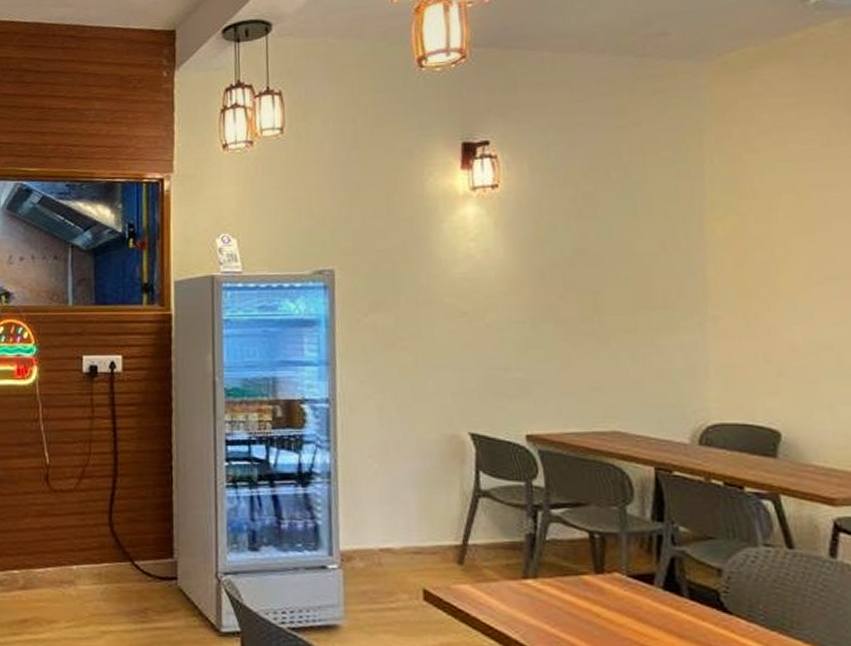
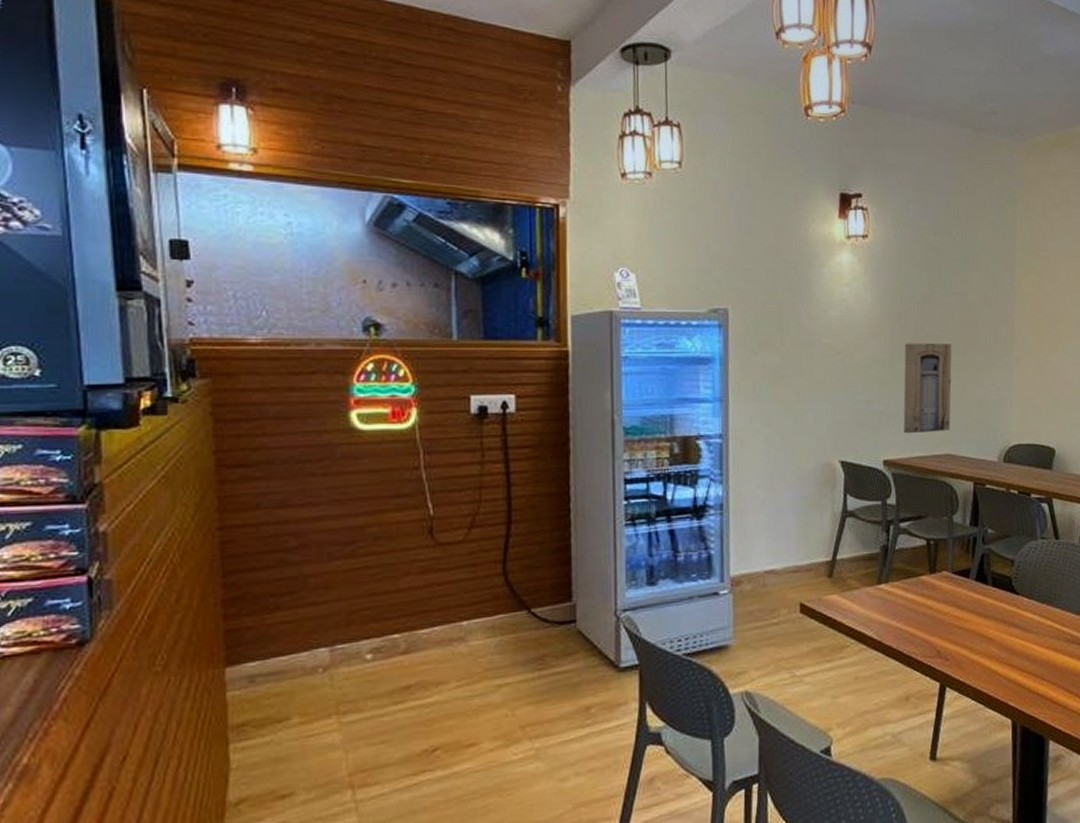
wall art: none [550,301,618,406] -> present [903,343,952,434]

